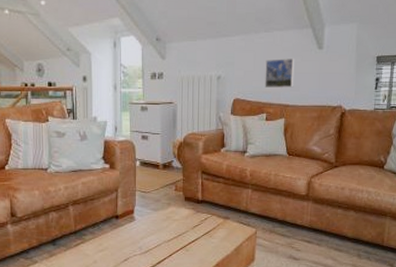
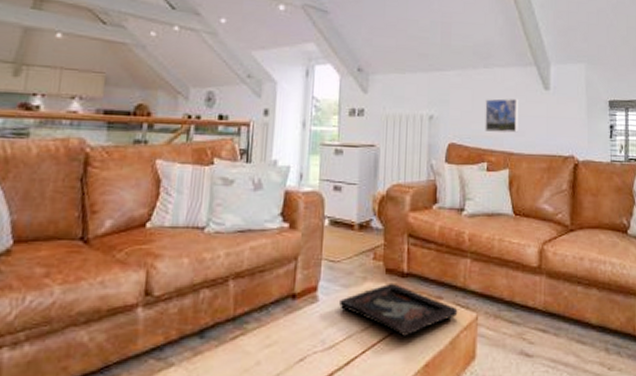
decorative tray: none [151,207,241,246] -> present [339,282,458,338]

